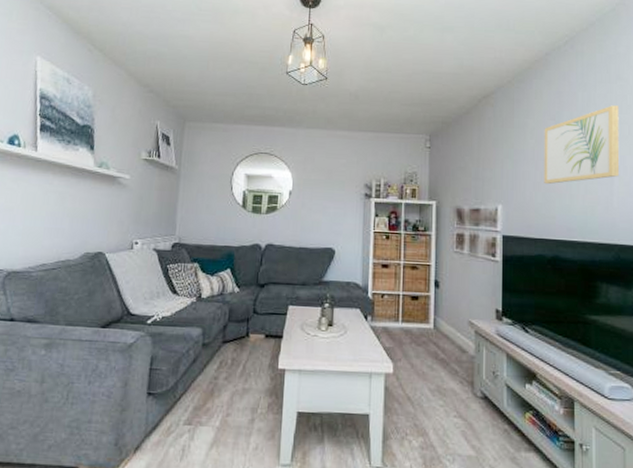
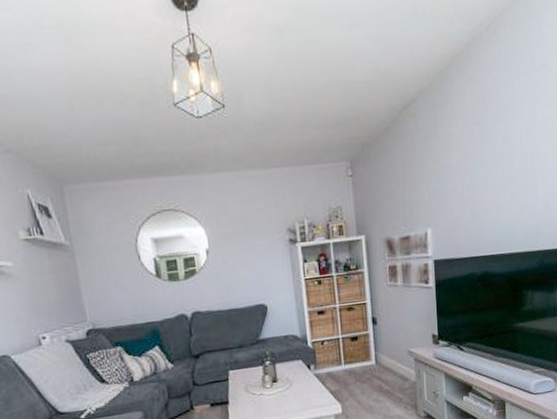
wall art: present [544,105,620,185] -> none [469,99,544,199]

